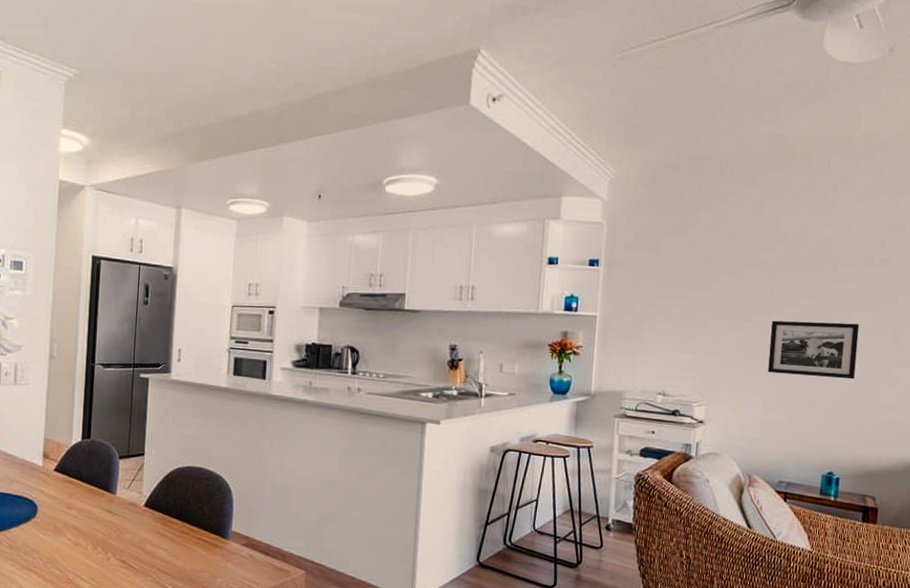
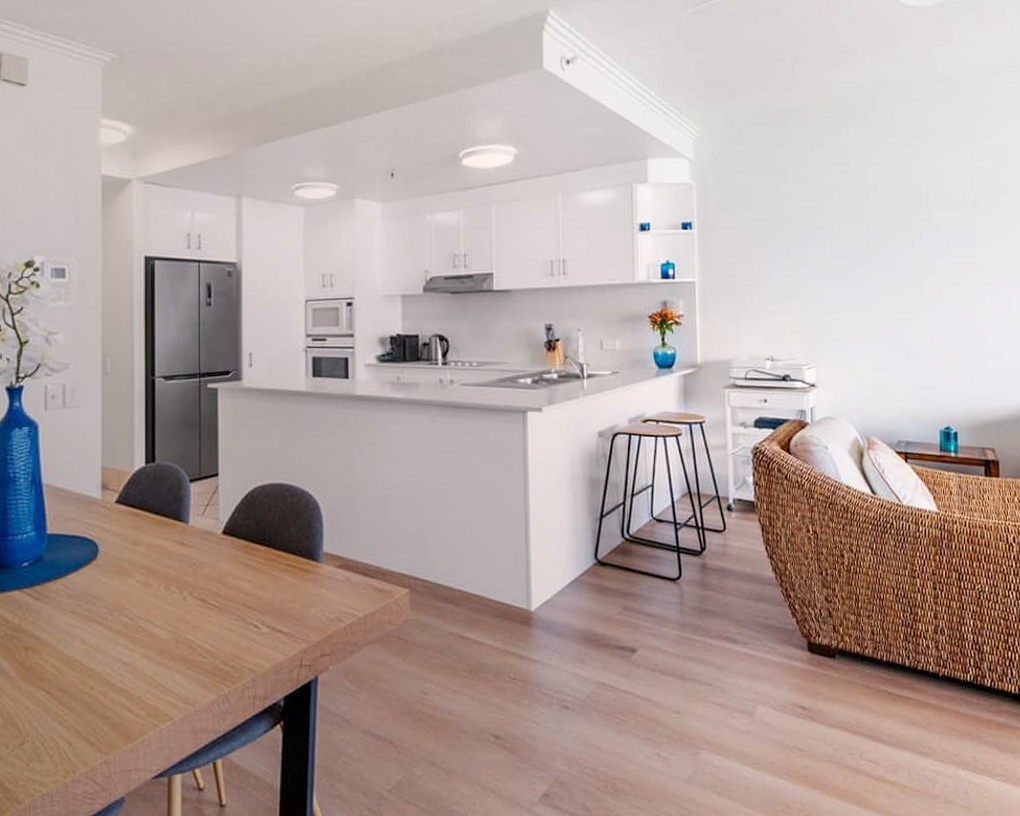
picture frame: present [767,320,860,380] -> none [872,270,960,328]

